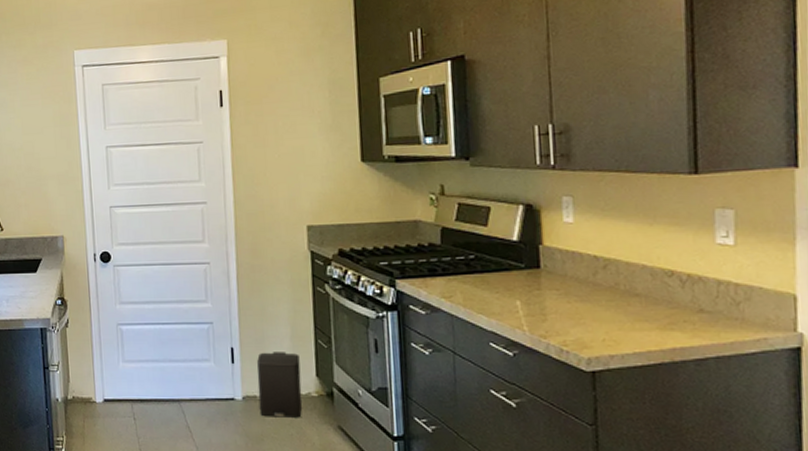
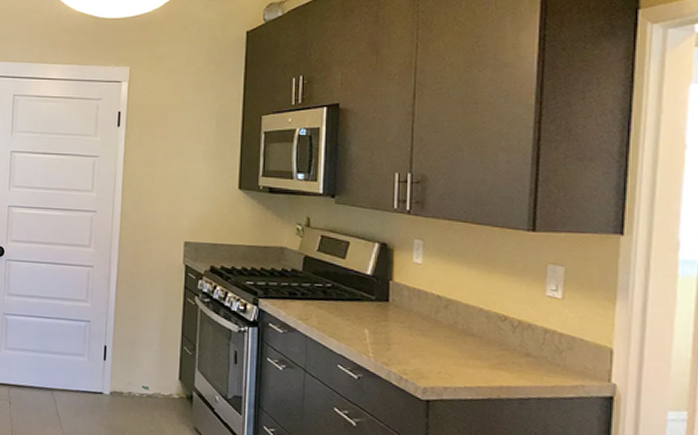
pedal bin: present [256,352,303,418] -> none [124,352,165,416]

